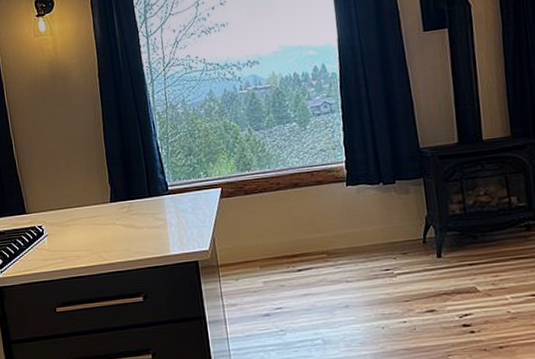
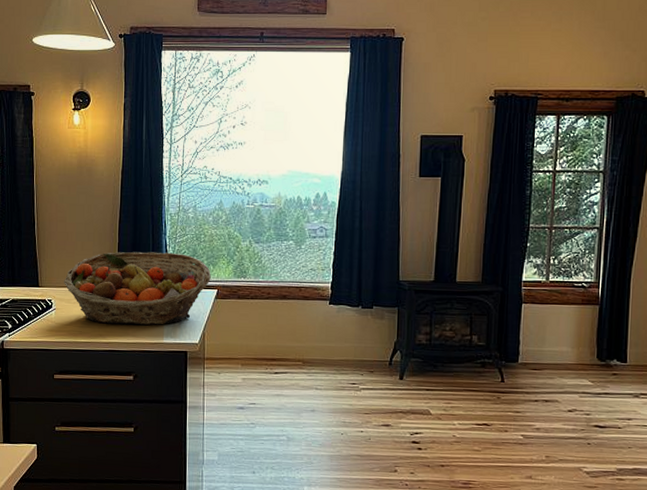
fruit basket: none [52,154,213,244] -> present [64,252,211,326]

